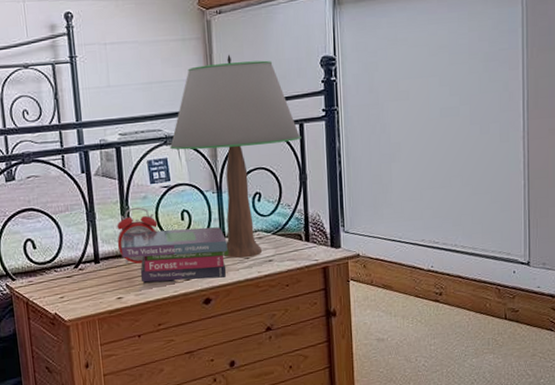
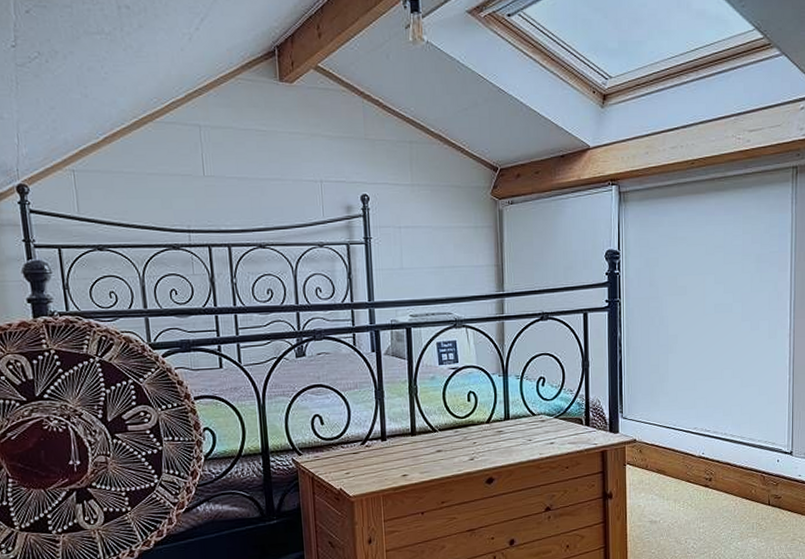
alarm clock: present [117,207,158,265] -> none [404,387,444,443]
books: present [121,227,229,283] -> none [408,409,513,461]
table lamp: present [169,54,301,259] -> none [458,243,585,440]

